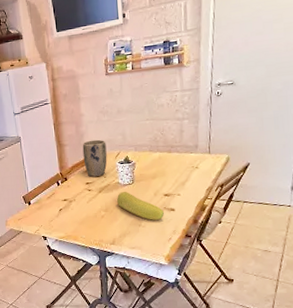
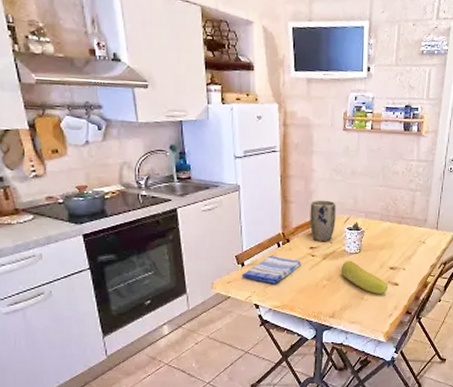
dish towel: none [29,193,80,218] -> present [241,255,301,284]

